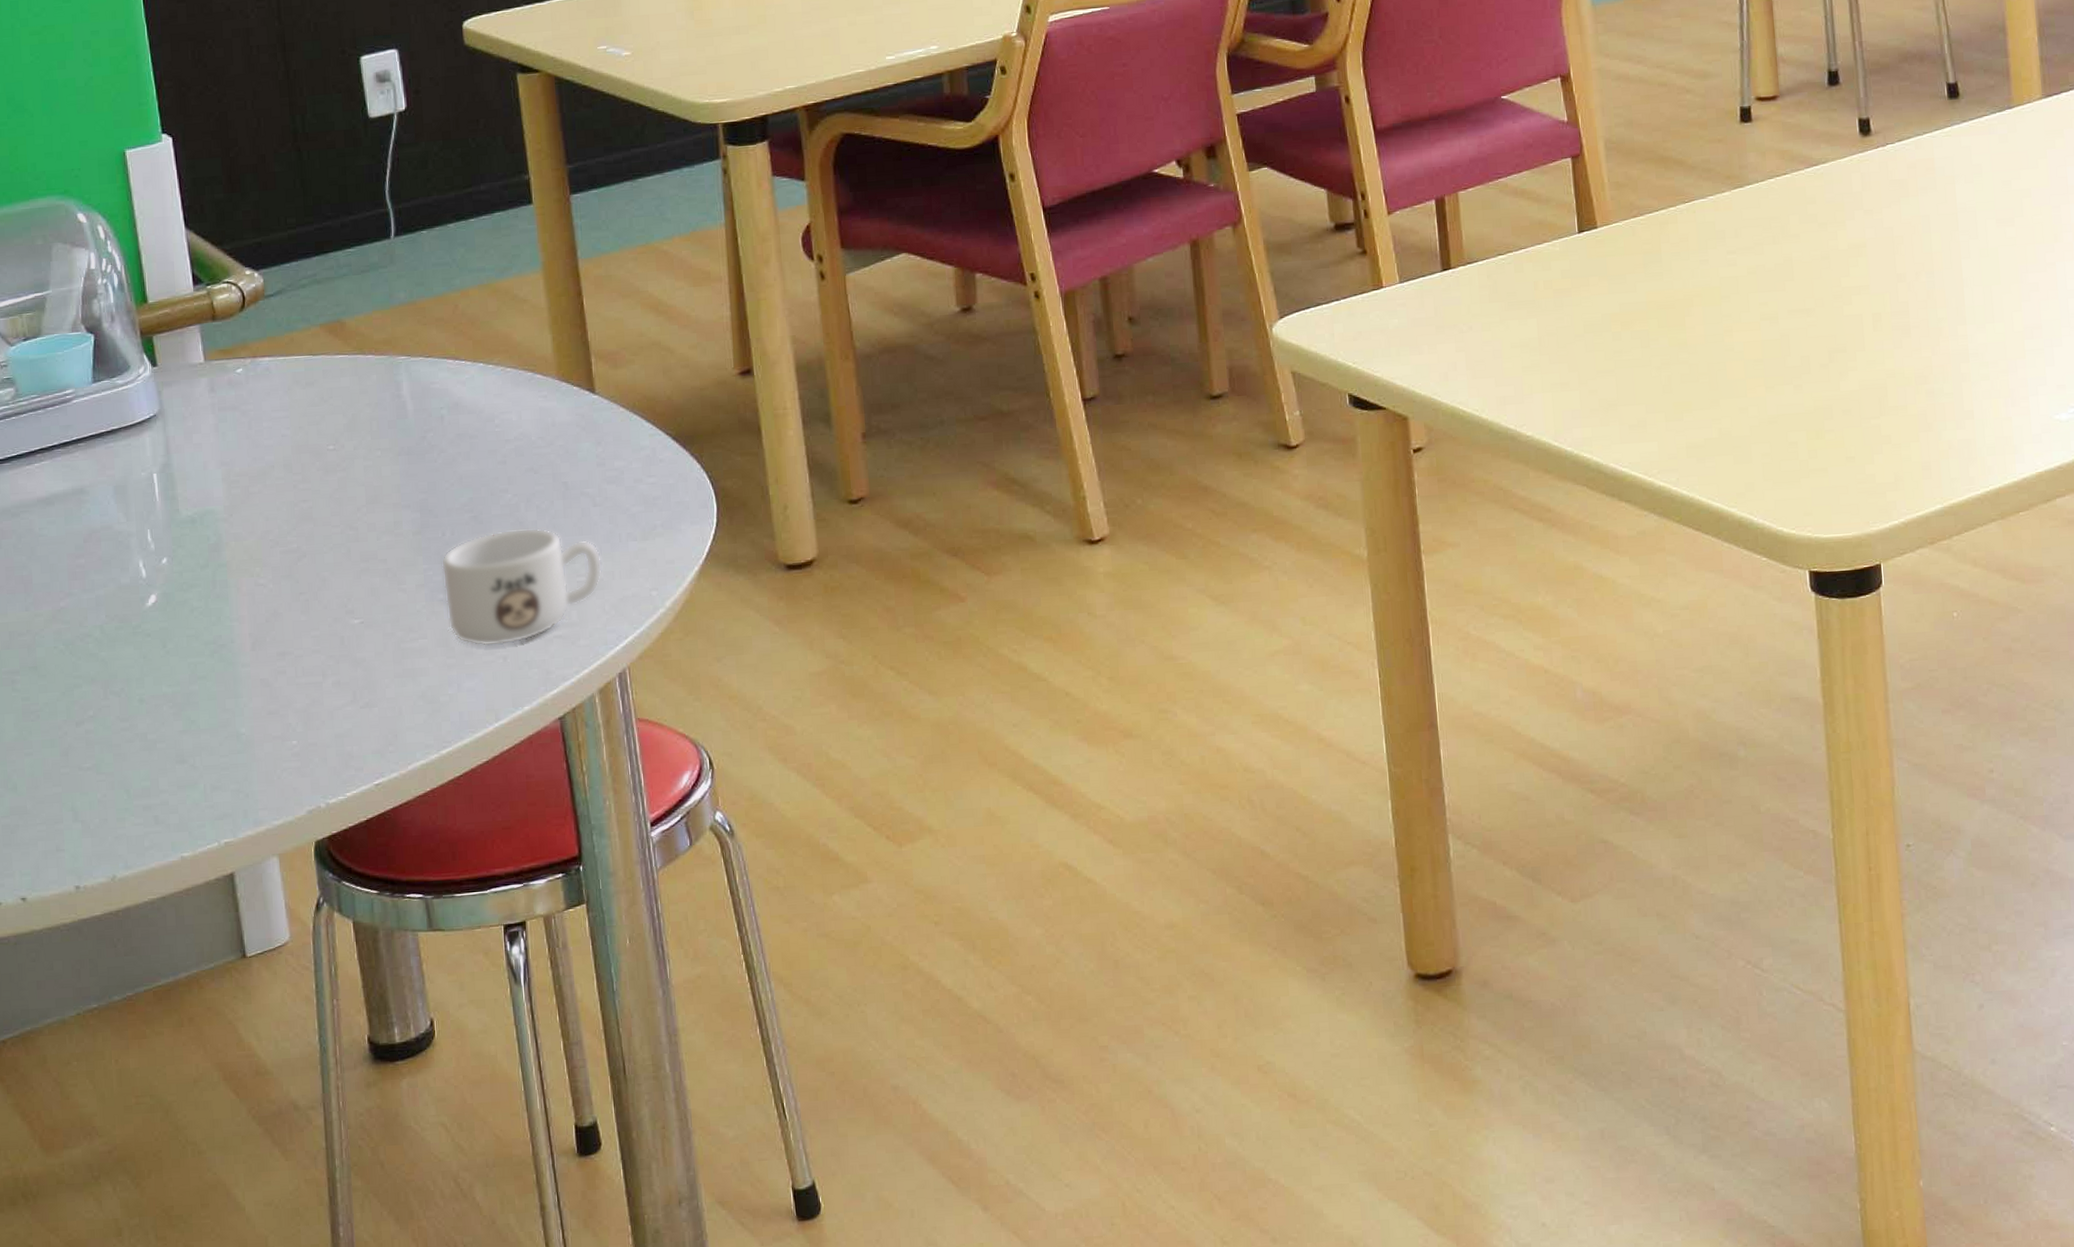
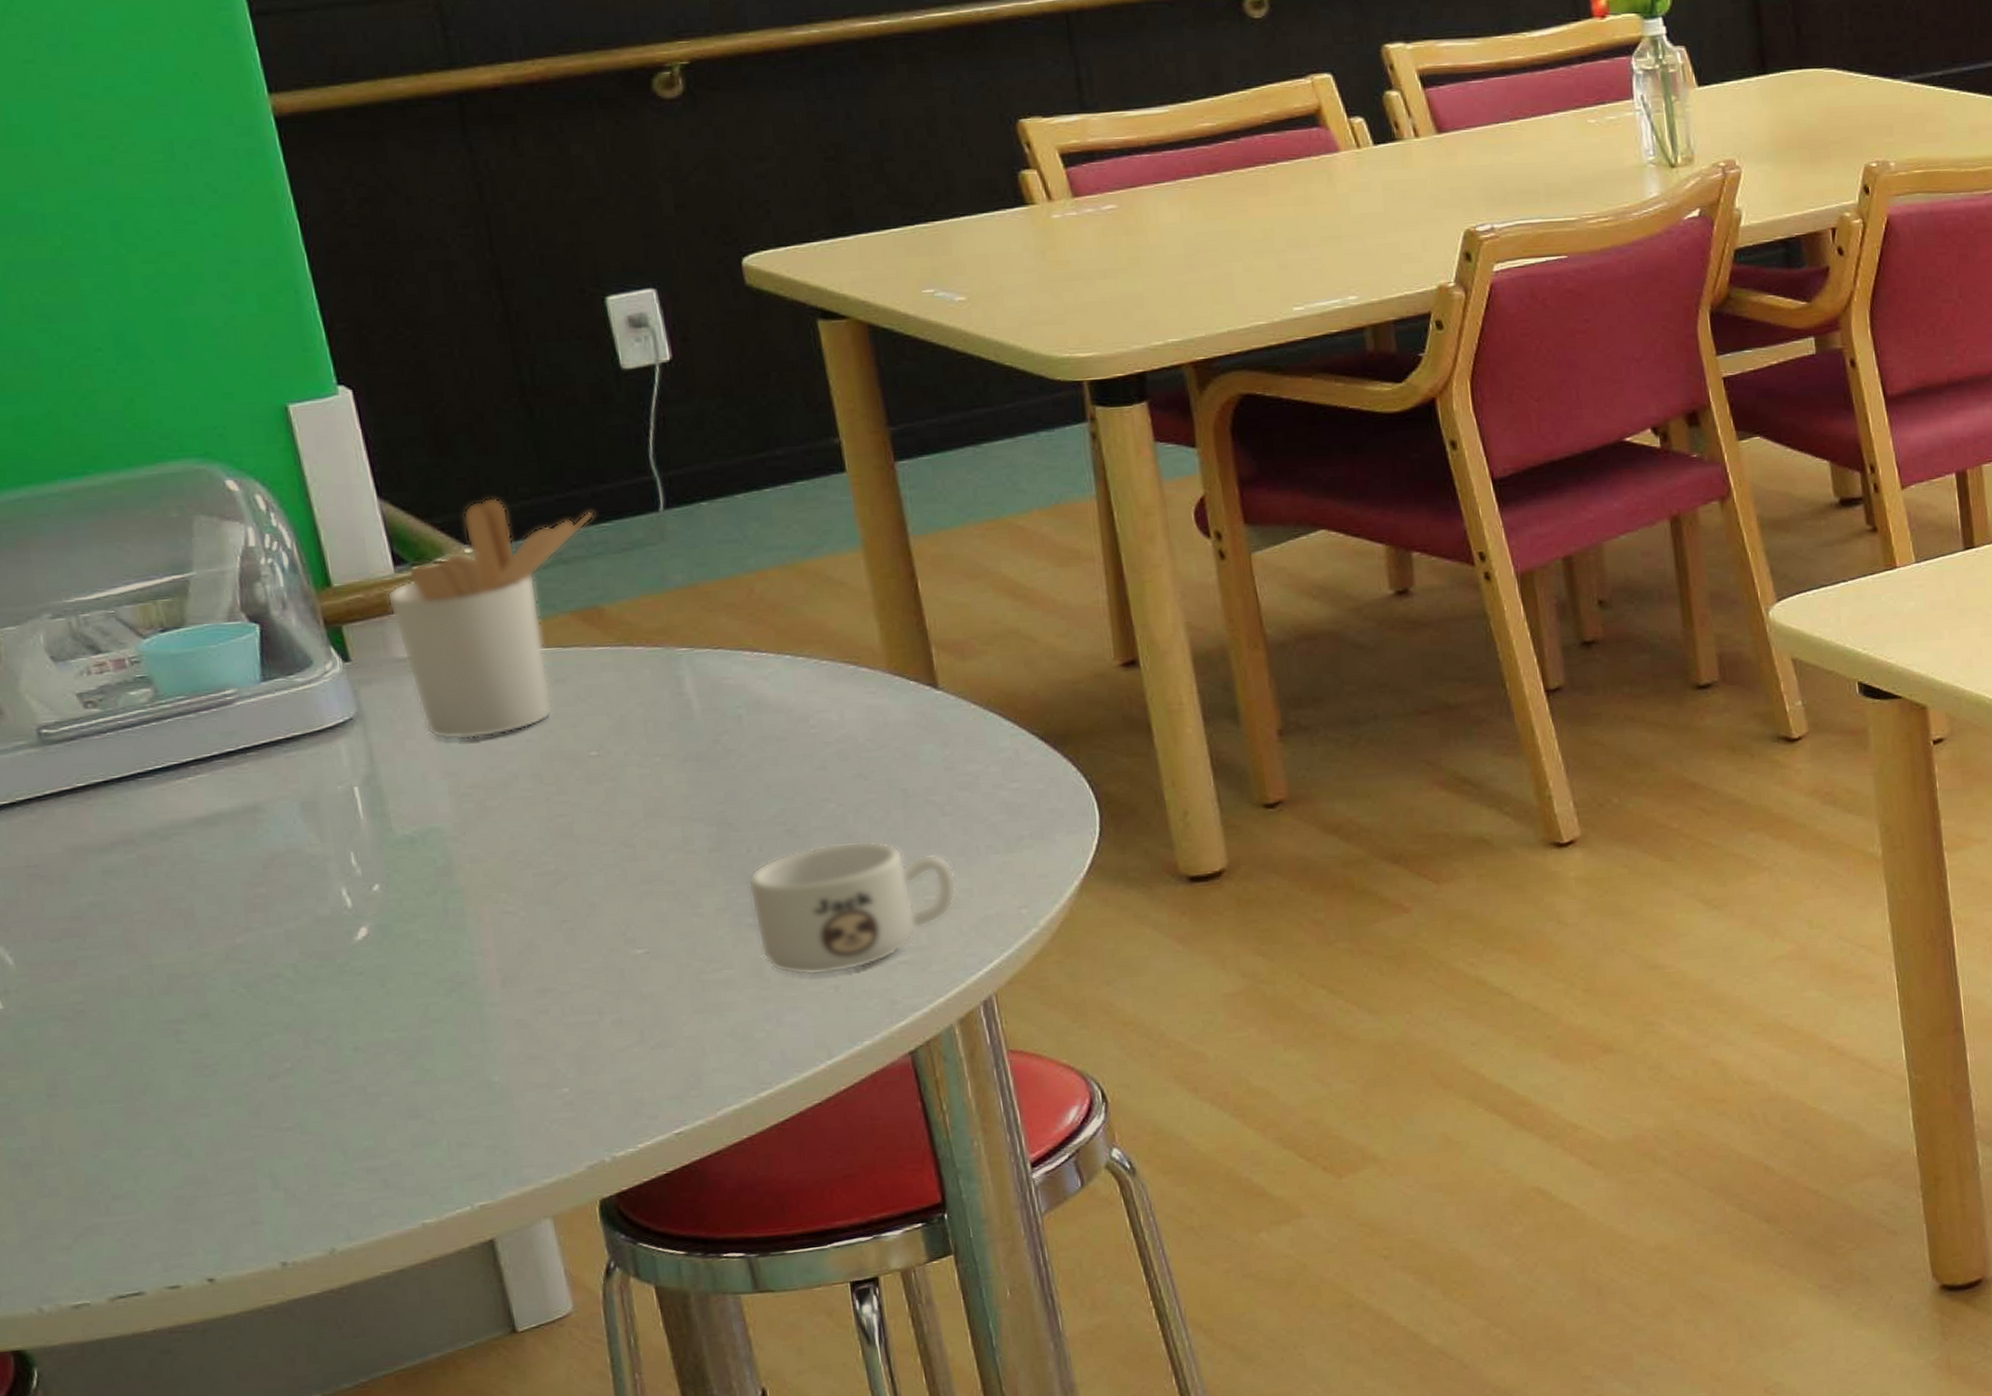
utensil holder: none [187,227,343,435] -> present [386,497,595,740]

